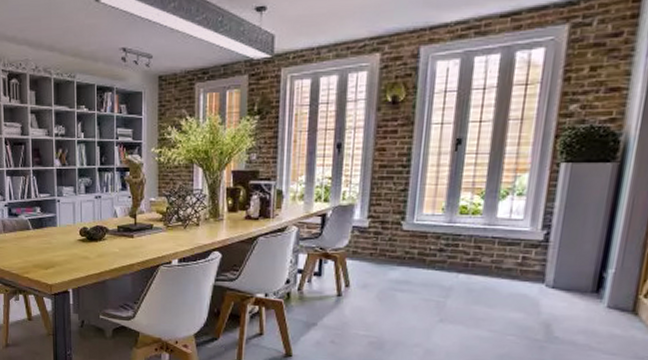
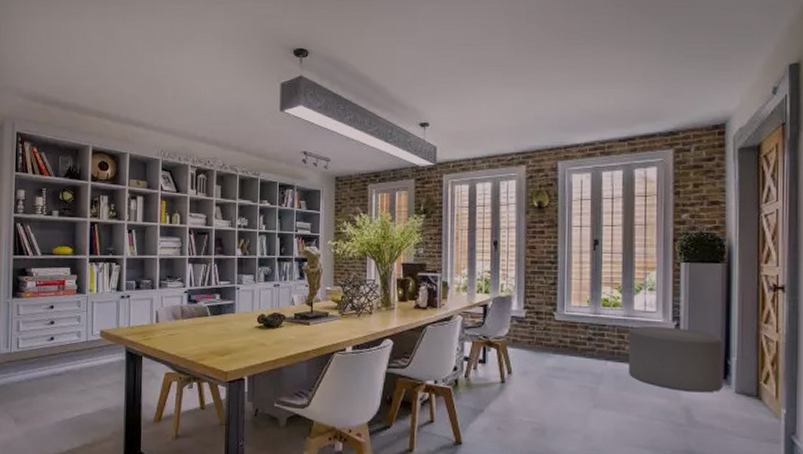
pouf: none [483,235,602,307] -> present [628,326,723,393]

